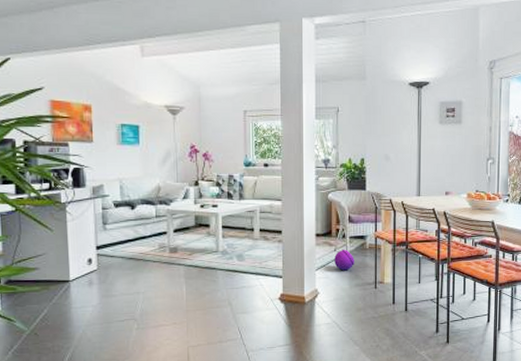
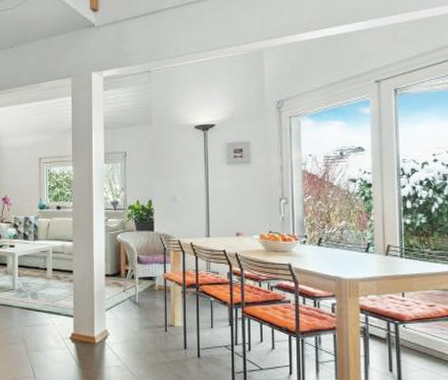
ball: present [334,249,354,271] -> none [124,290,144,312]

